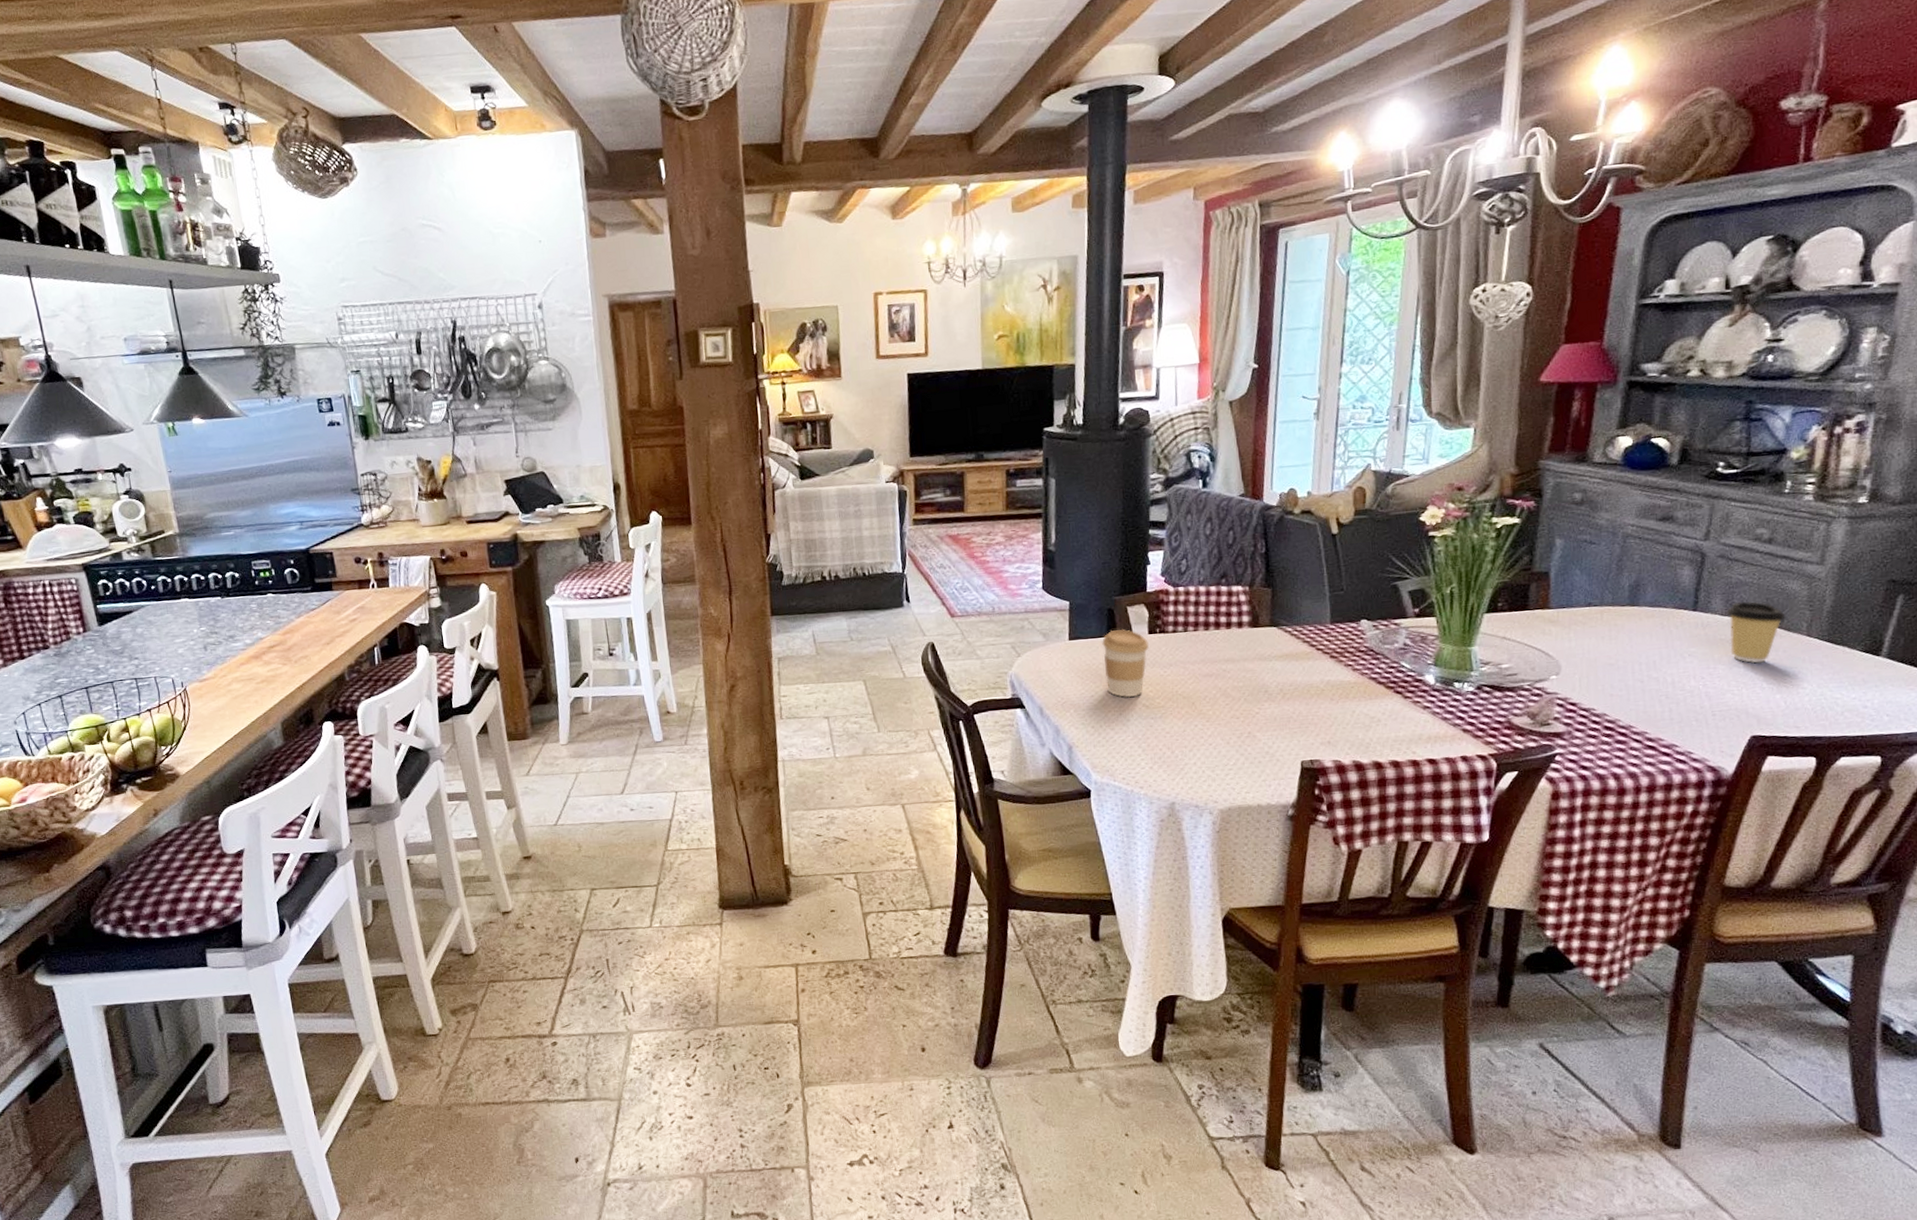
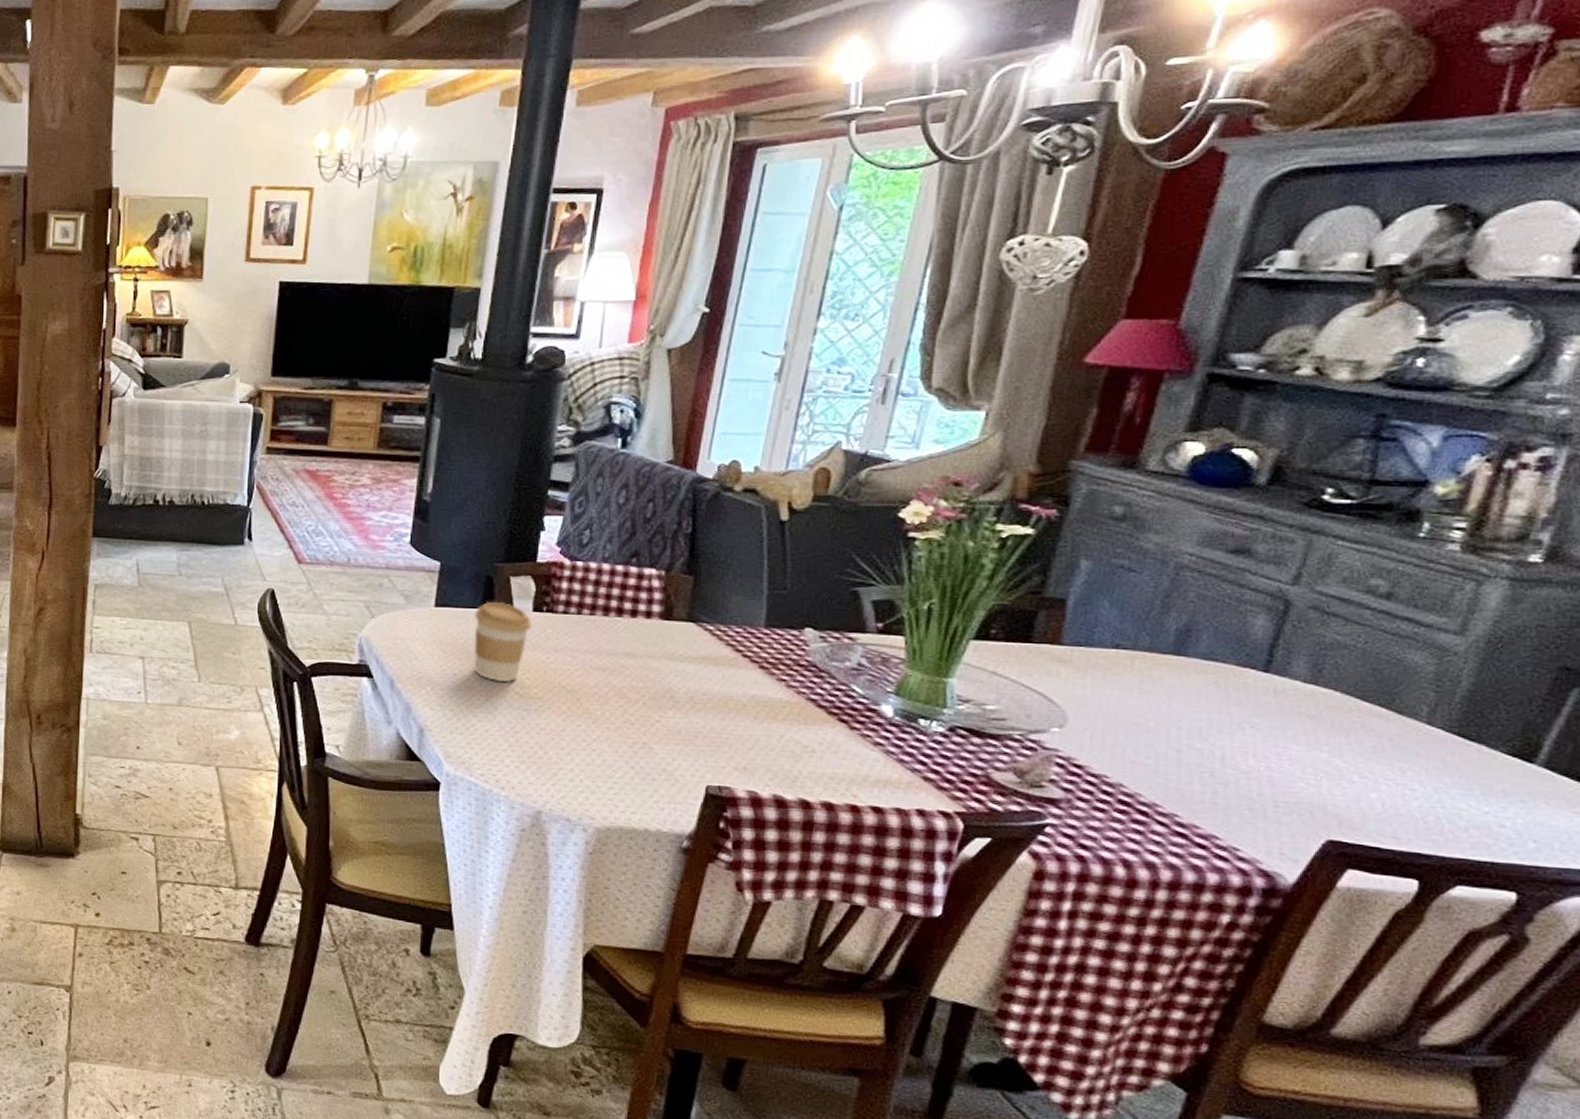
coffee cup: present [1726,601,1787,664] -> none [1311,668,1400,750]

